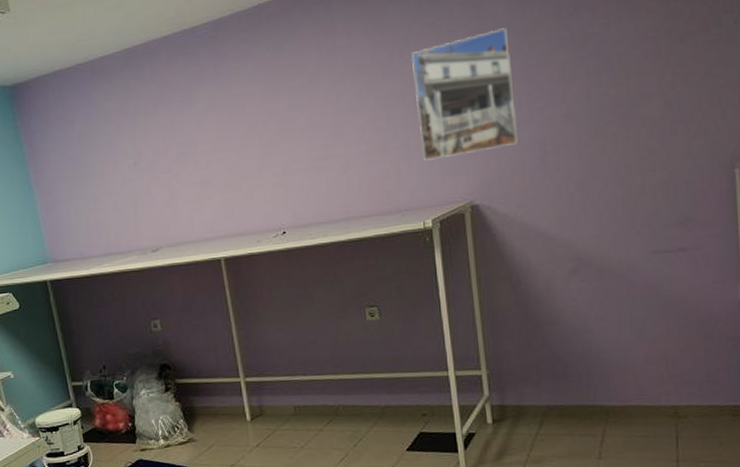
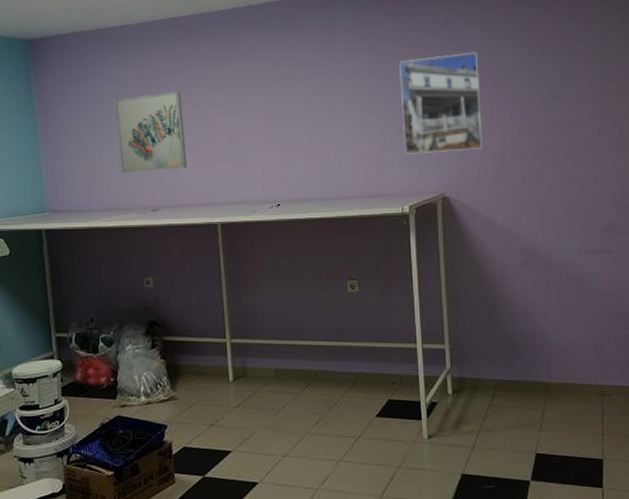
wall art: none [103,121,184,216] -> present [114,92,188,173]

